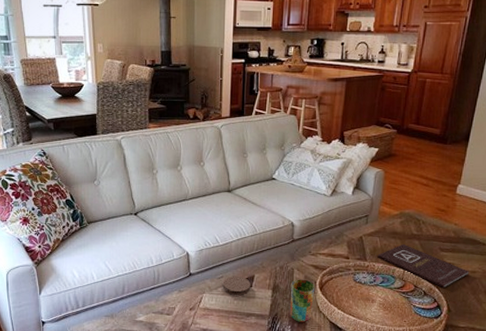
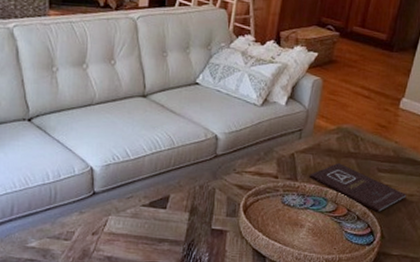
coaster: present [222,275,251,295] -> none [132,195,165,218]
cup: present [290,279,315,322] -> none [209,200,239,249]

